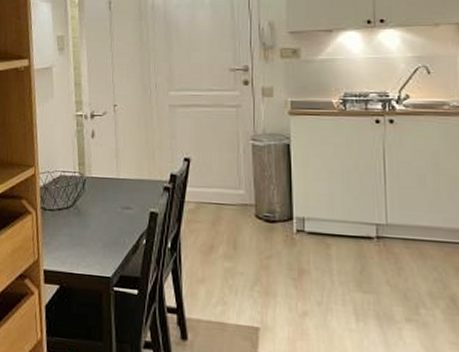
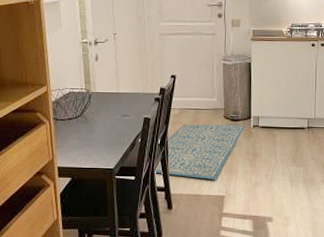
rug: none [163,222,284,304] -> present [154,123,245,180]

